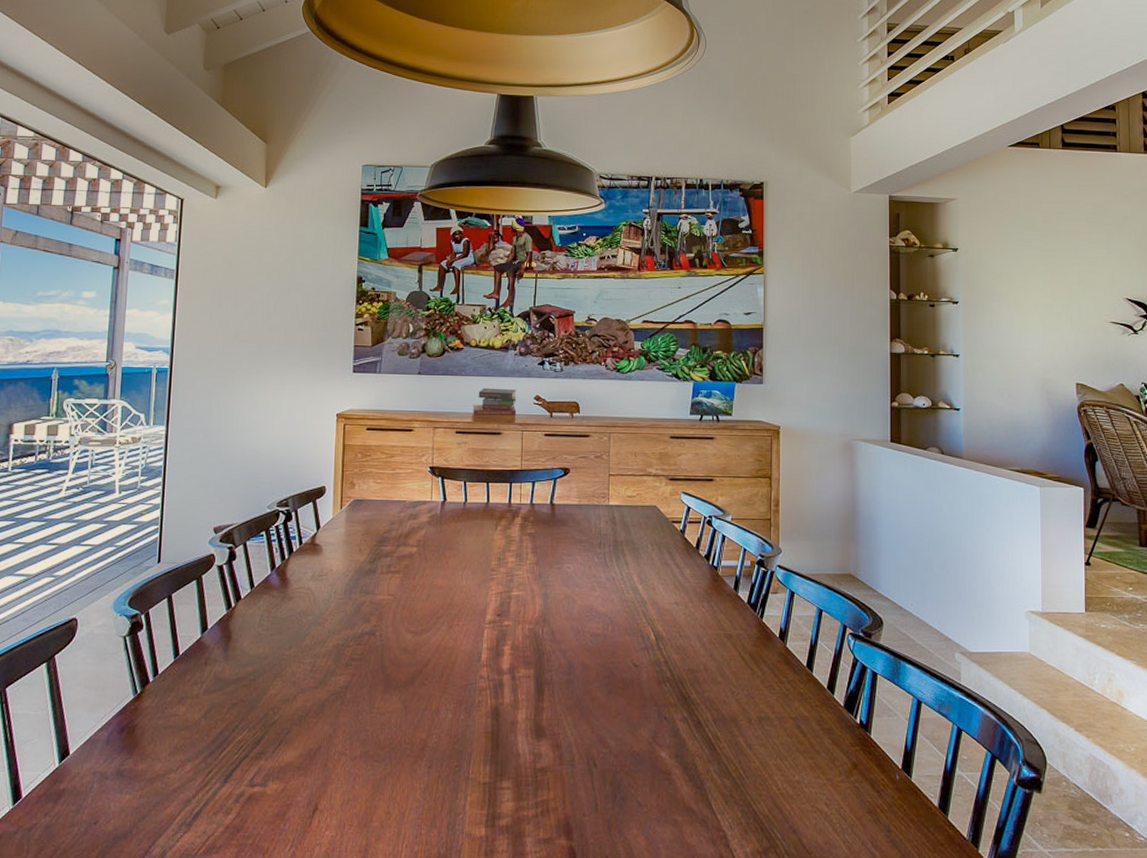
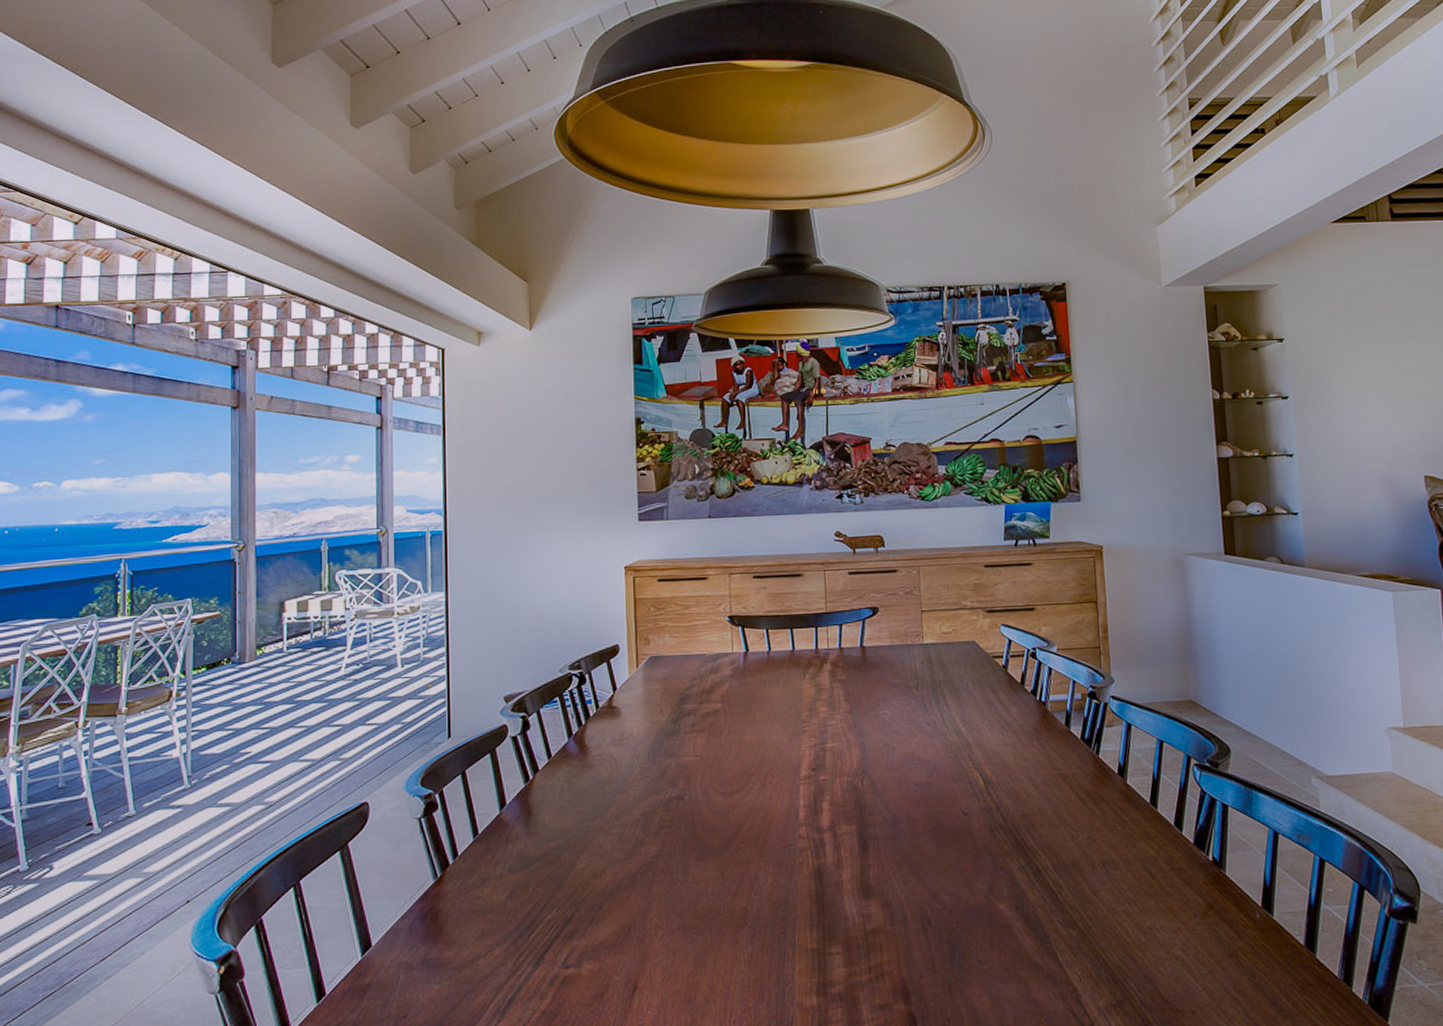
books: present [472,388,517,423] -> none [769,526,817,565]

